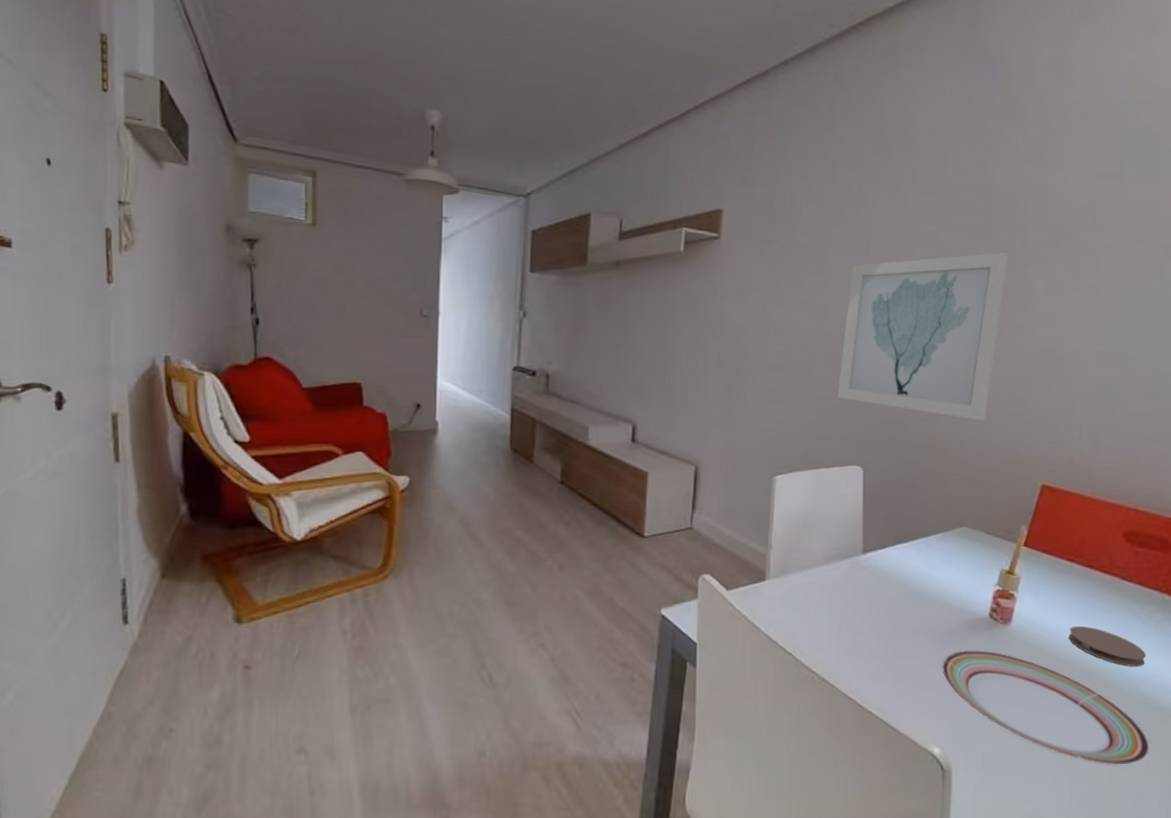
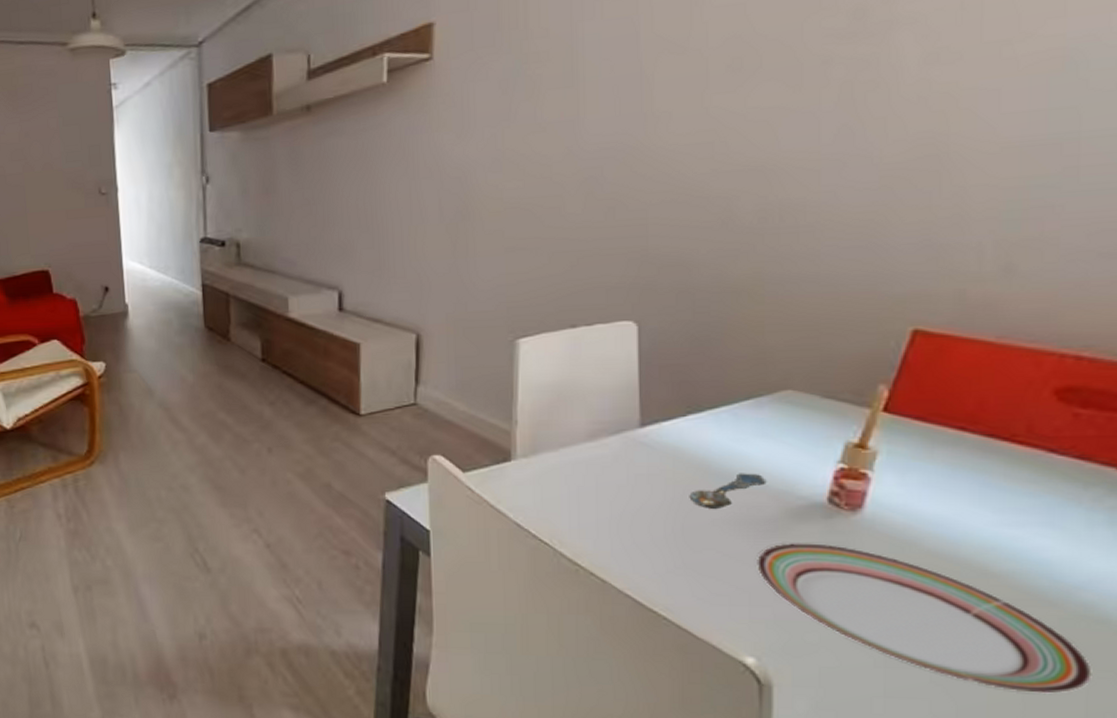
wall art: present [837,252,1010,421] -> none [598,15,860,252]
spoon: none [896,593,949,623] -> present [689,473,767,510]
coaster: present [1069,625,1147,667] -> none [956,513,1091,568]

